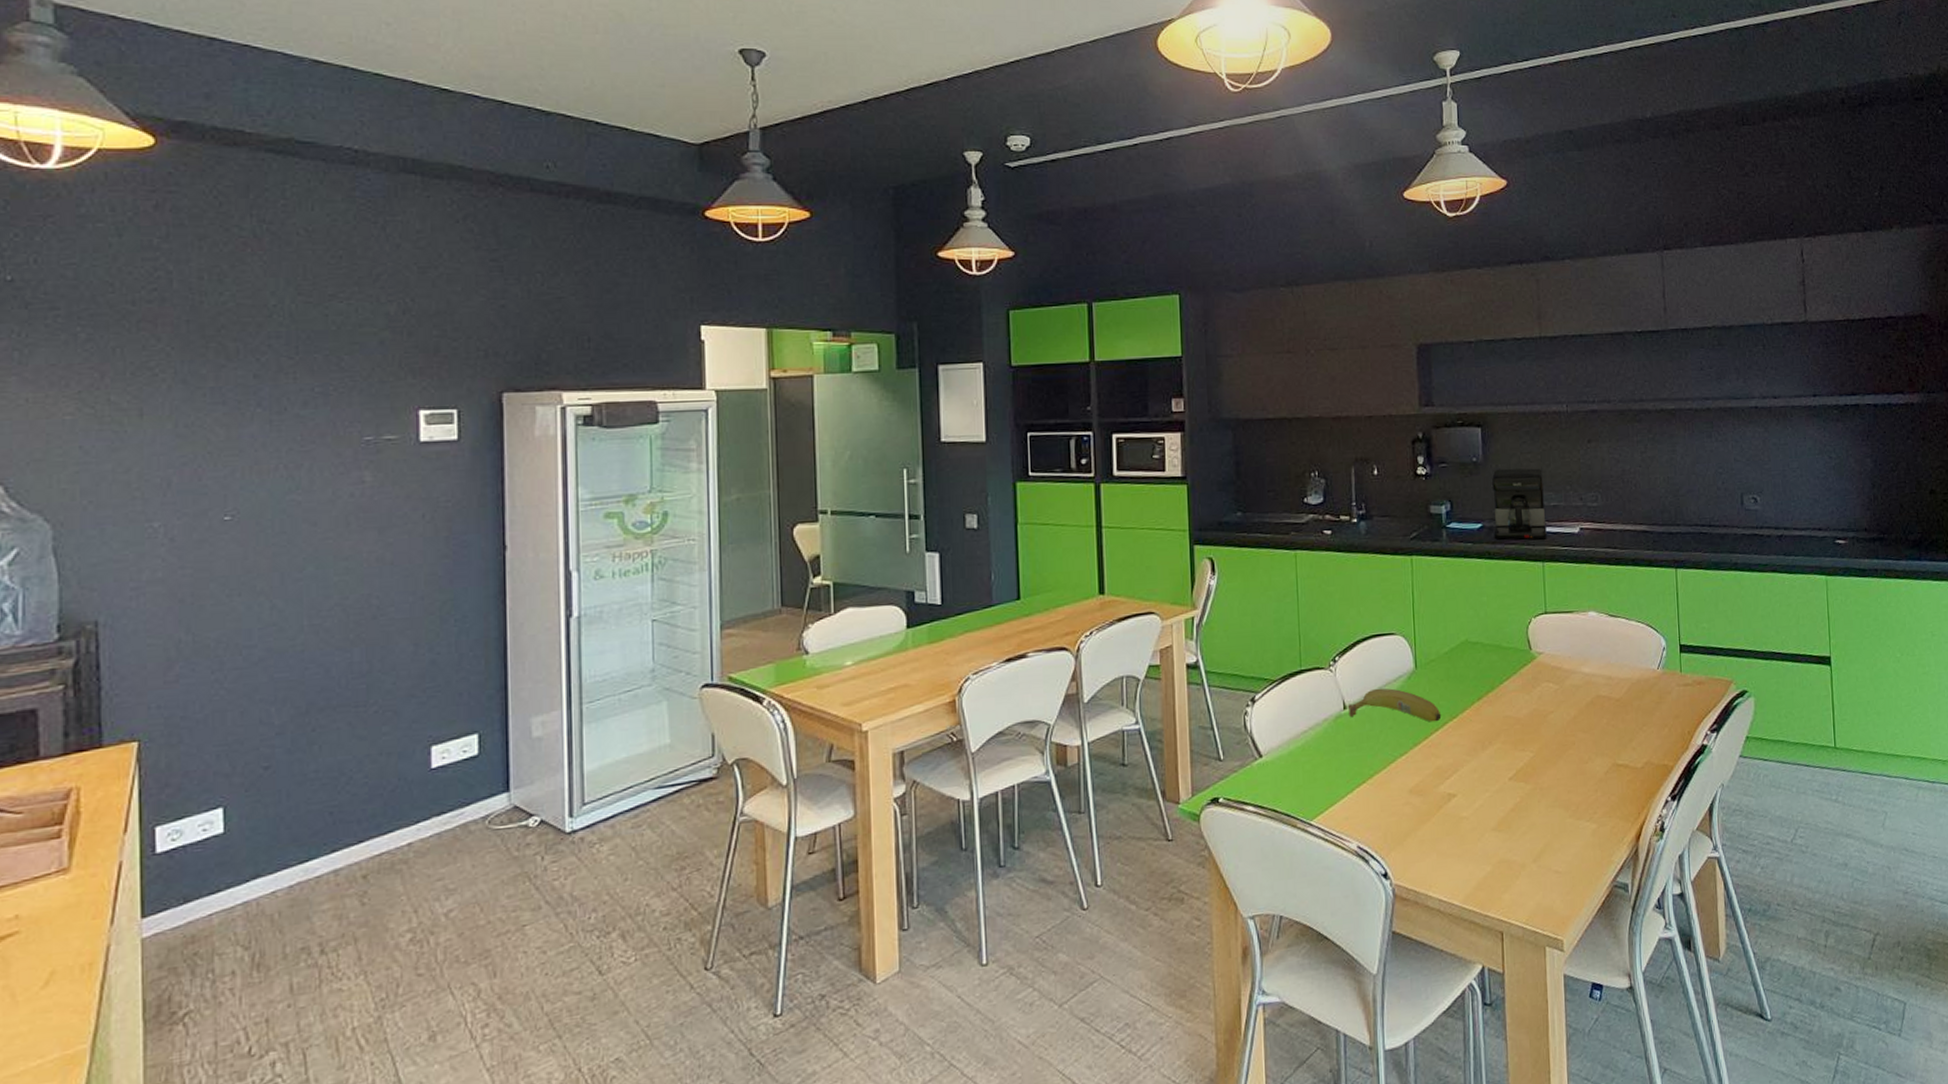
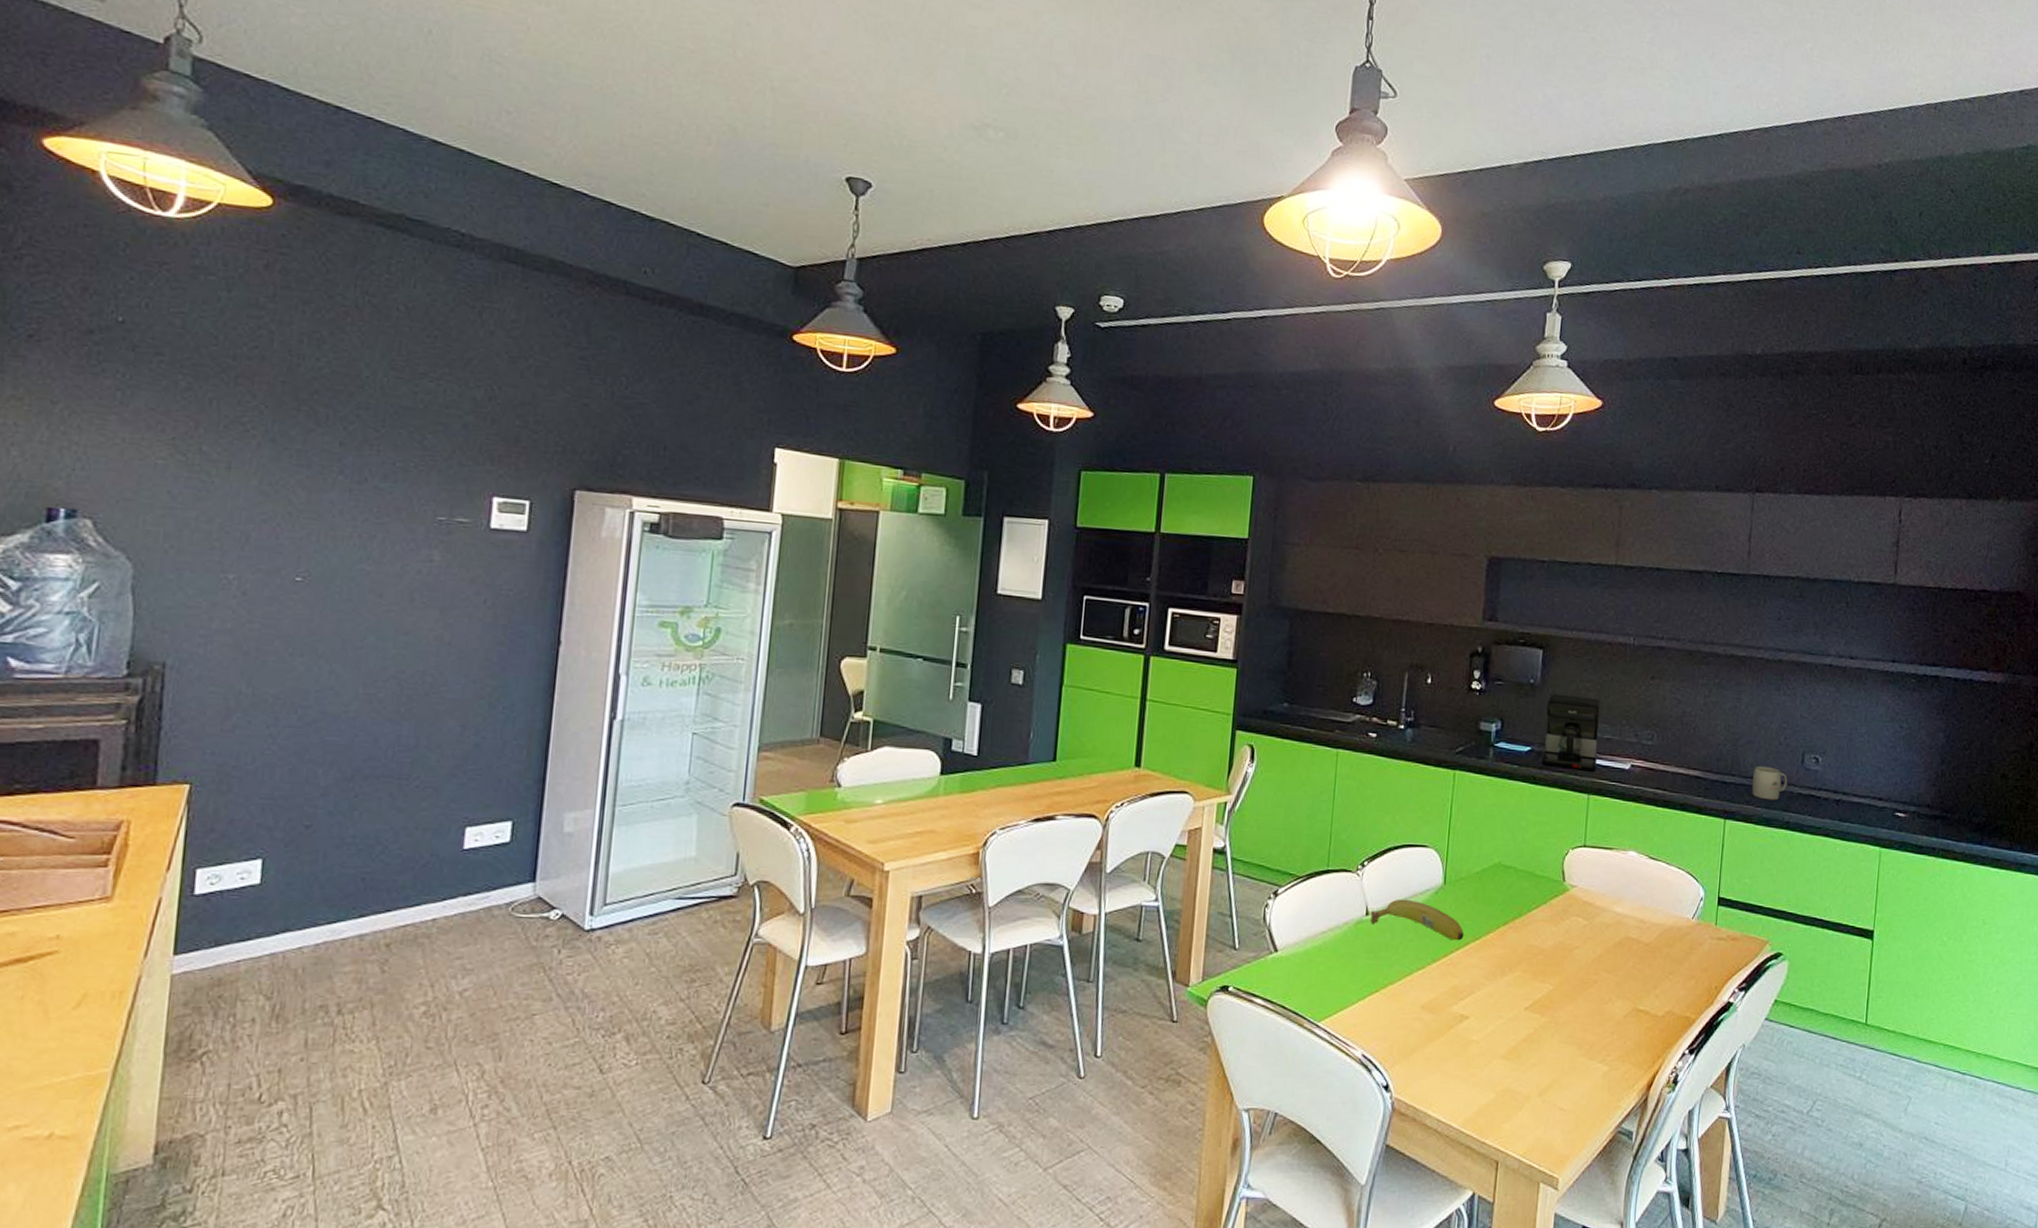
mug: none [1696,512,1731,545] -> present [1751,766,1788,801]

